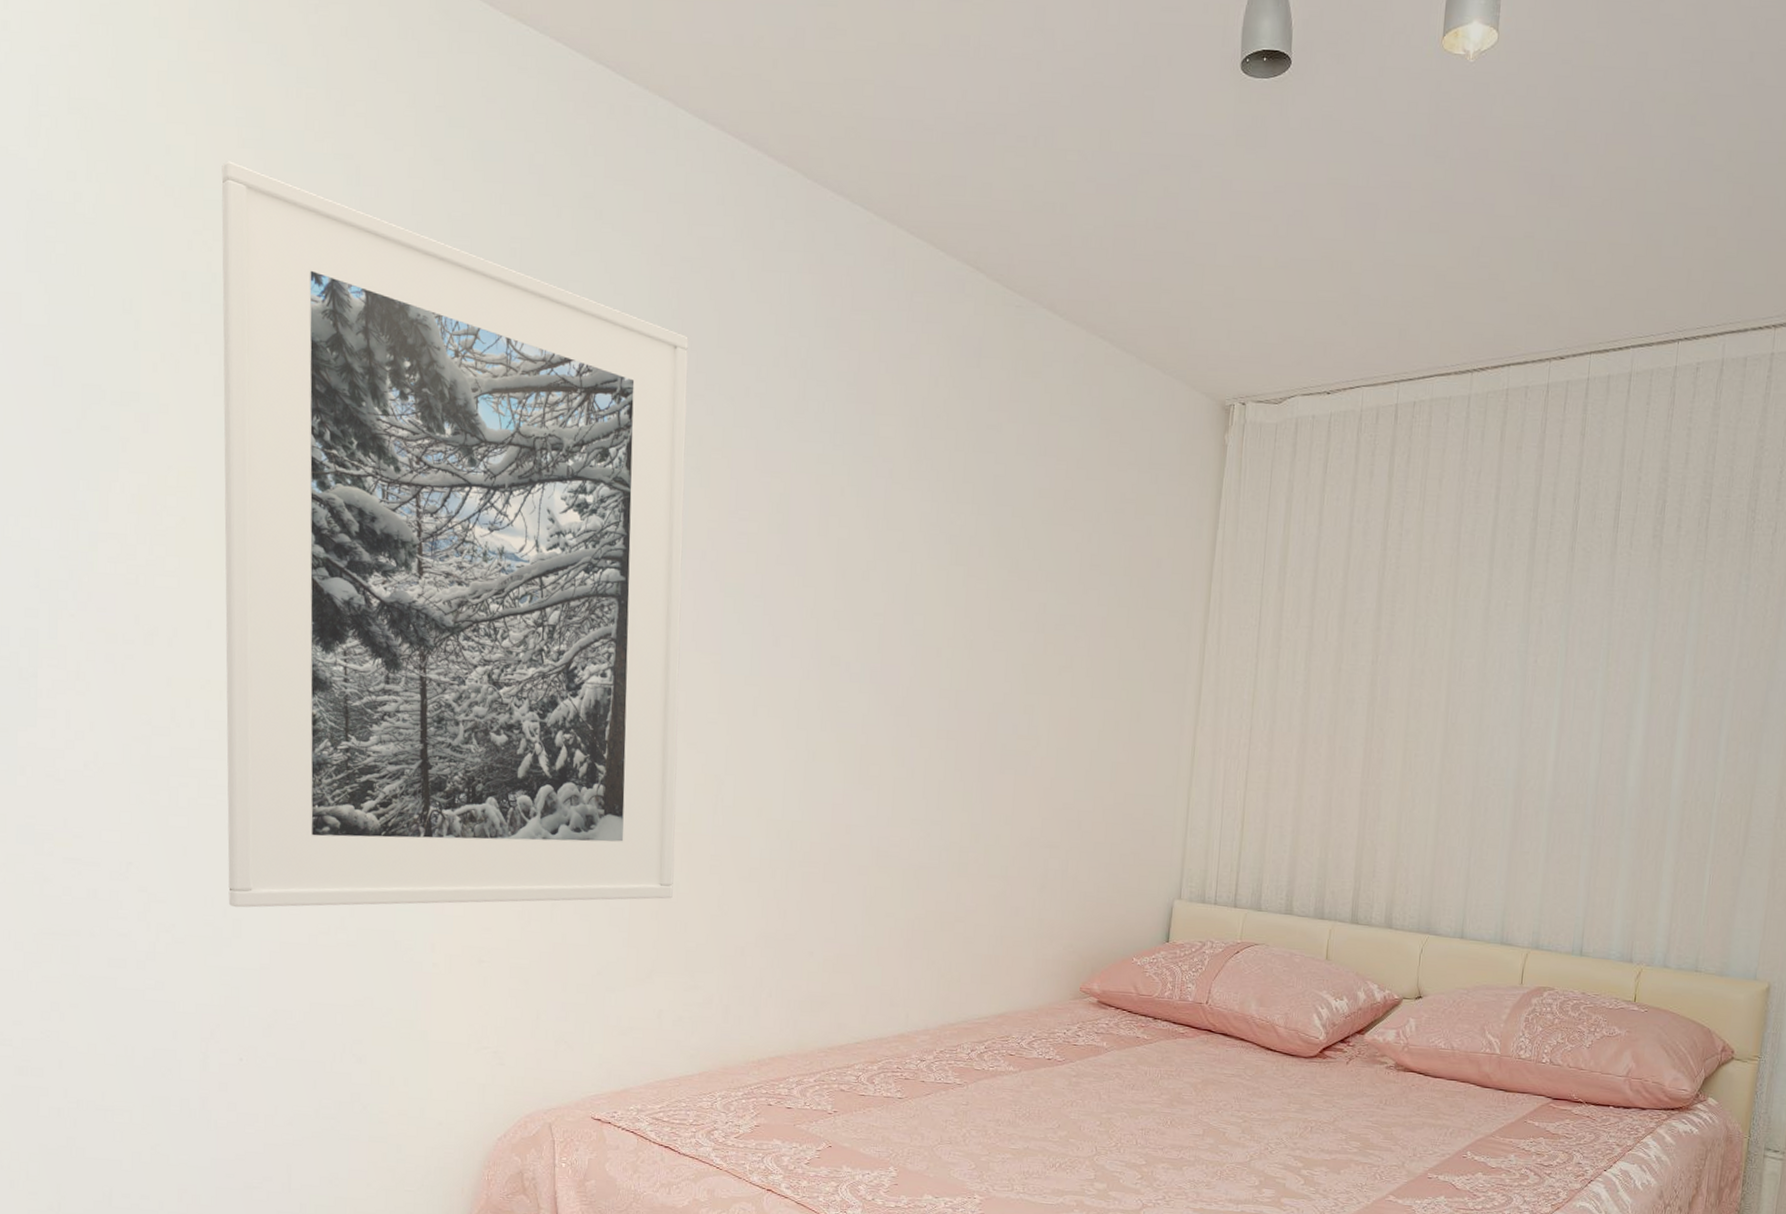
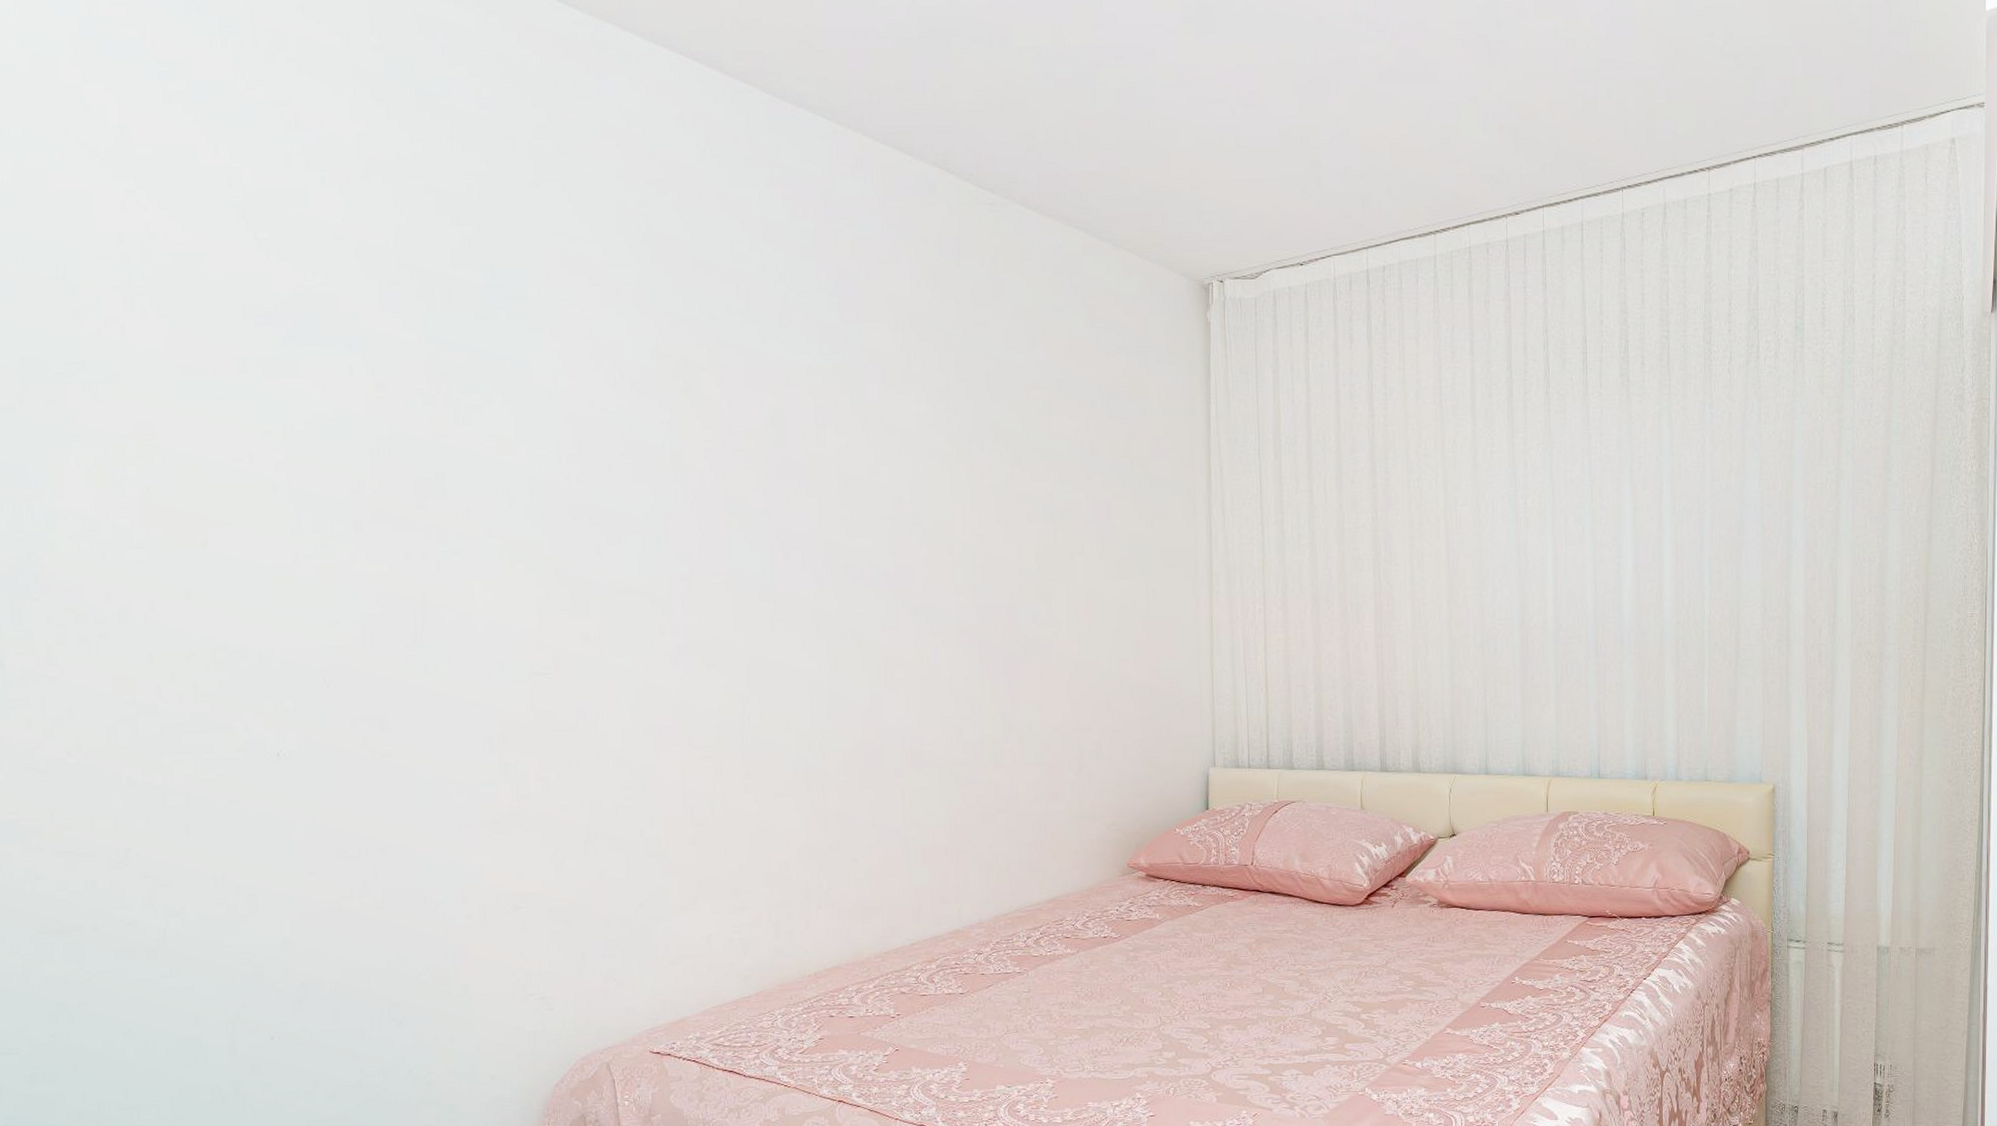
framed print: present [221,161,689,908] -> none [148,116,709,883]

